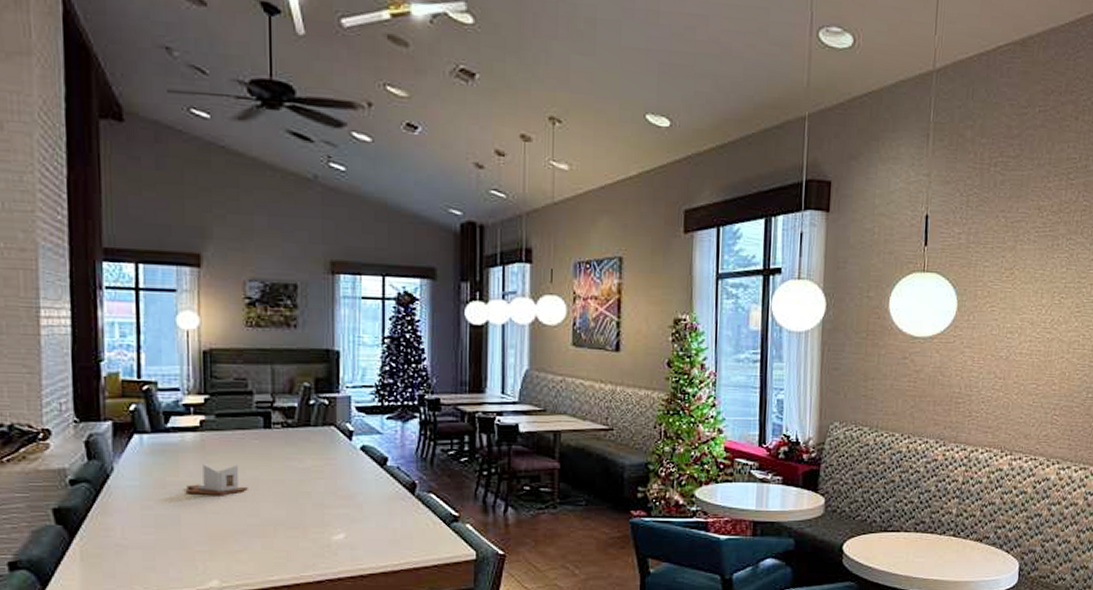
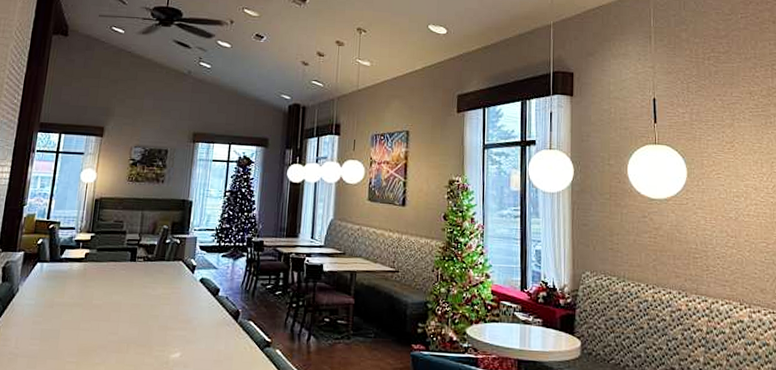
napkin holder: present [185,464,248,496] -> none [66,289,113,316]

